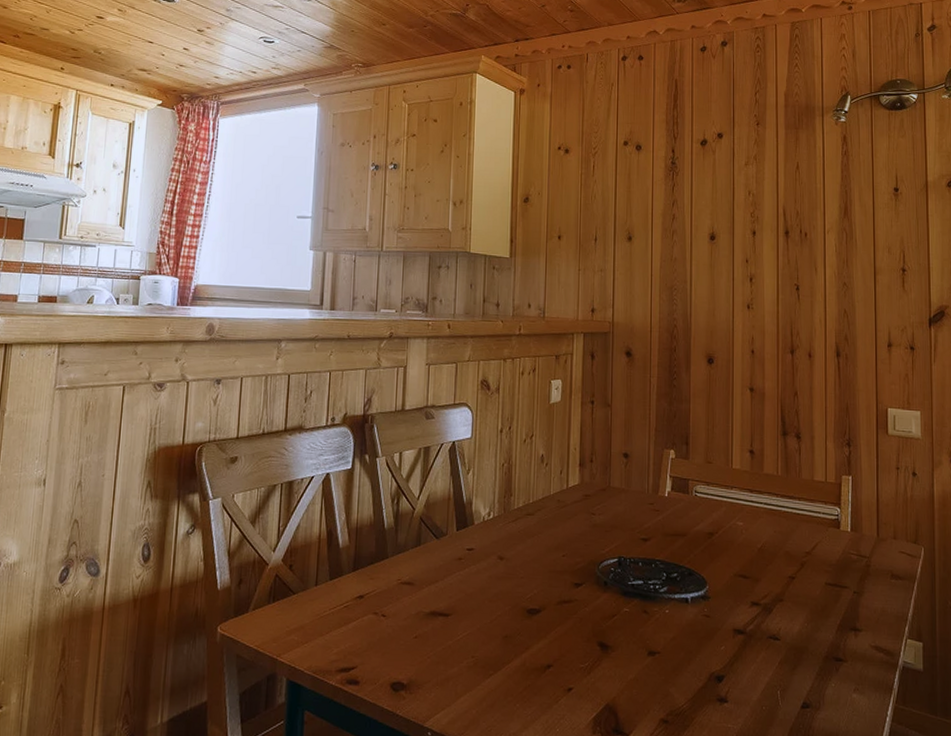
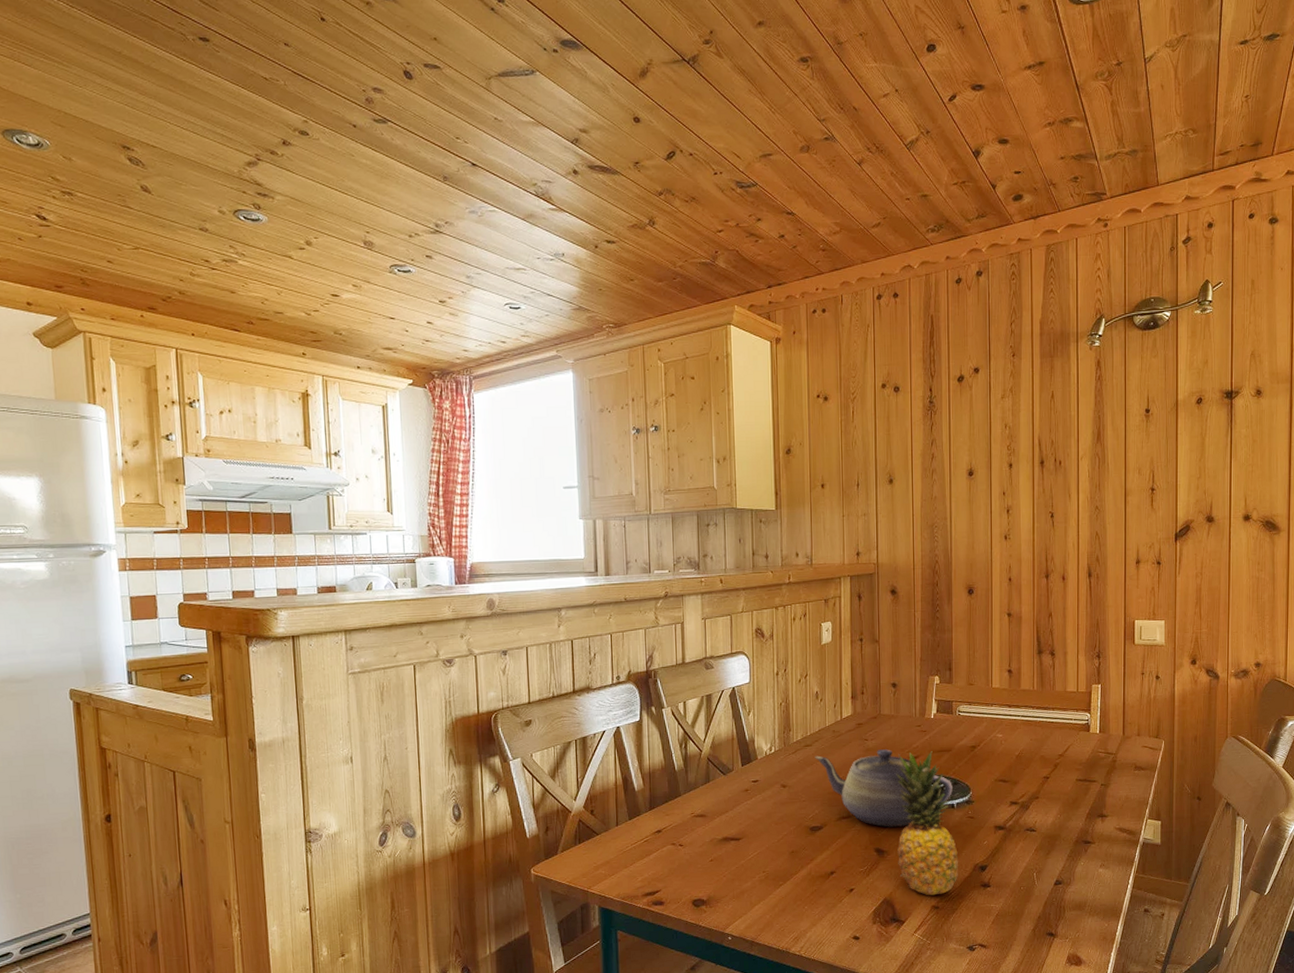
teapot: none [536,527,687,619] -> present [815,749,953,827]
fruit: none [623,533,691,706] -> present [896,750,958,896]

